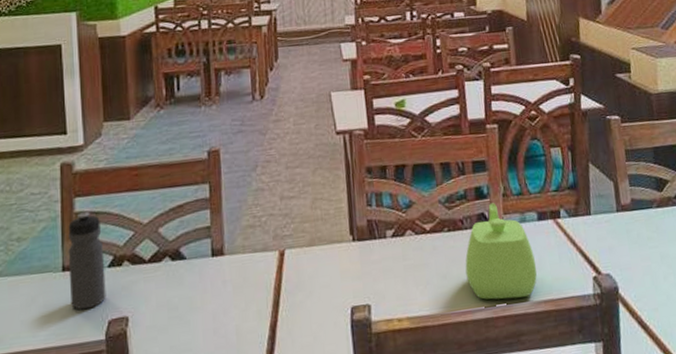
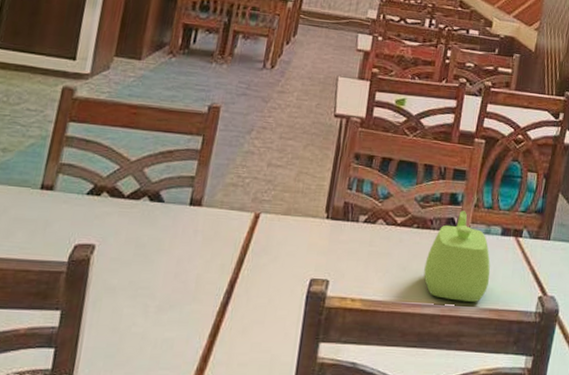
water bottle: present [68,212,106,310] -> none [41,137,89,230]

